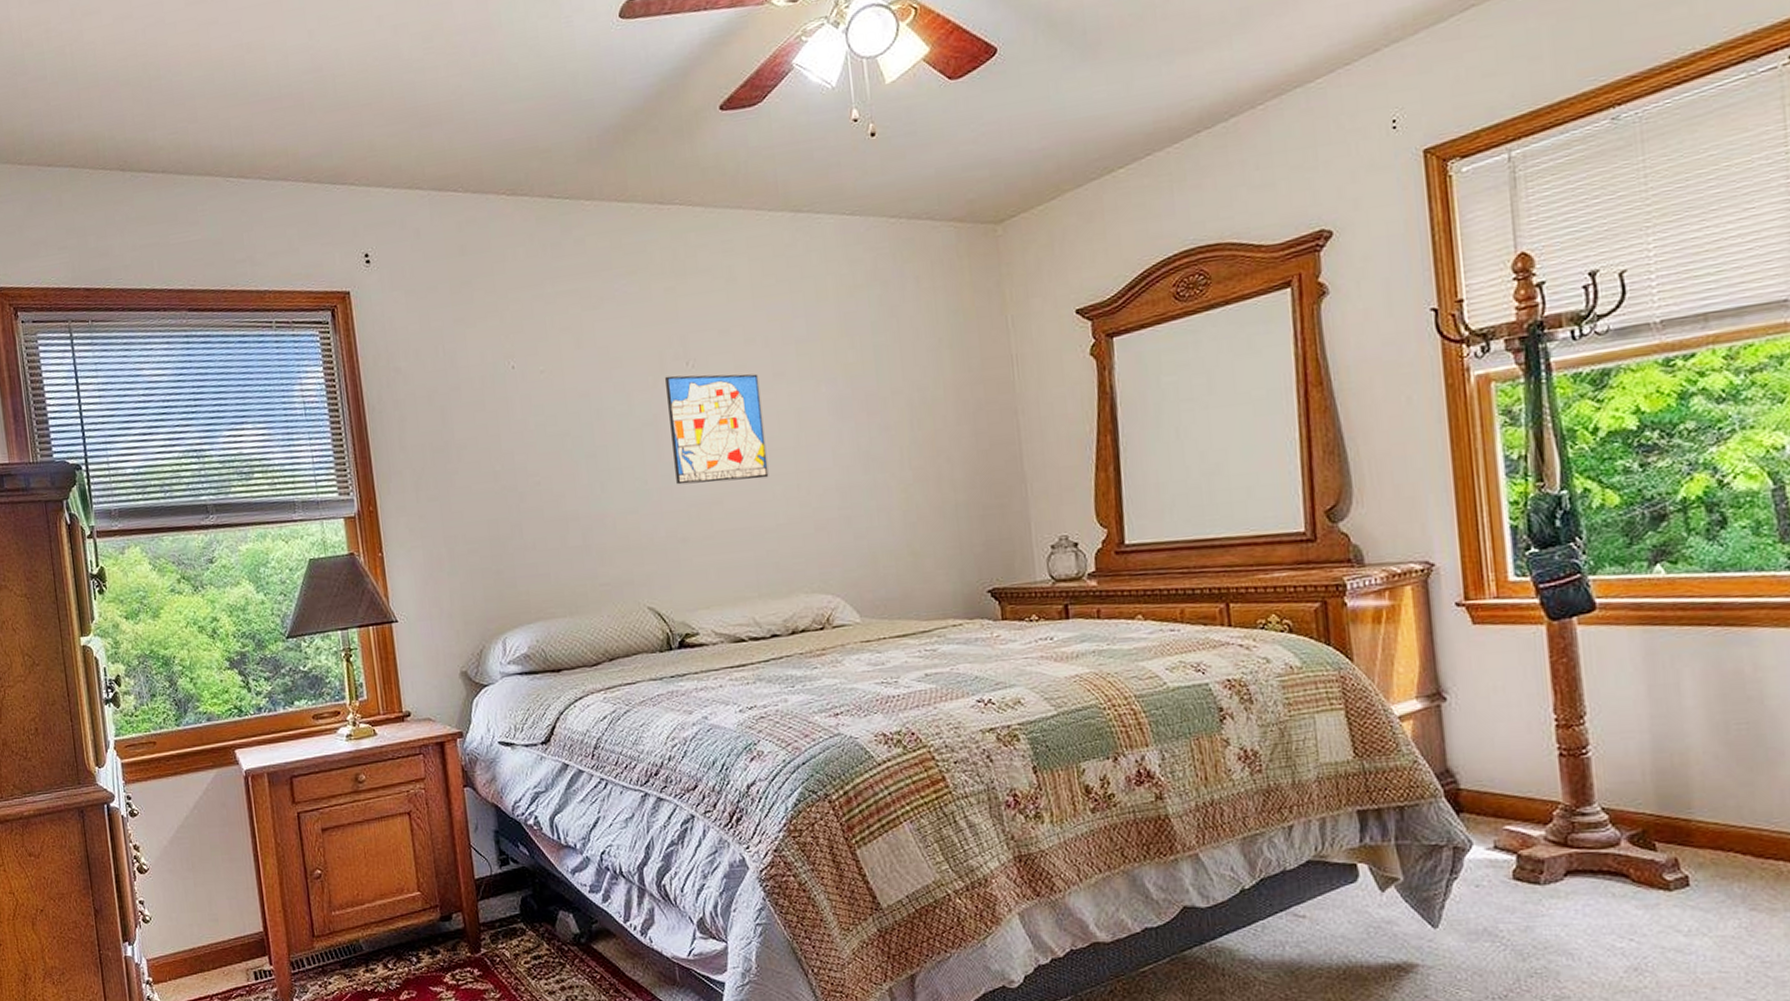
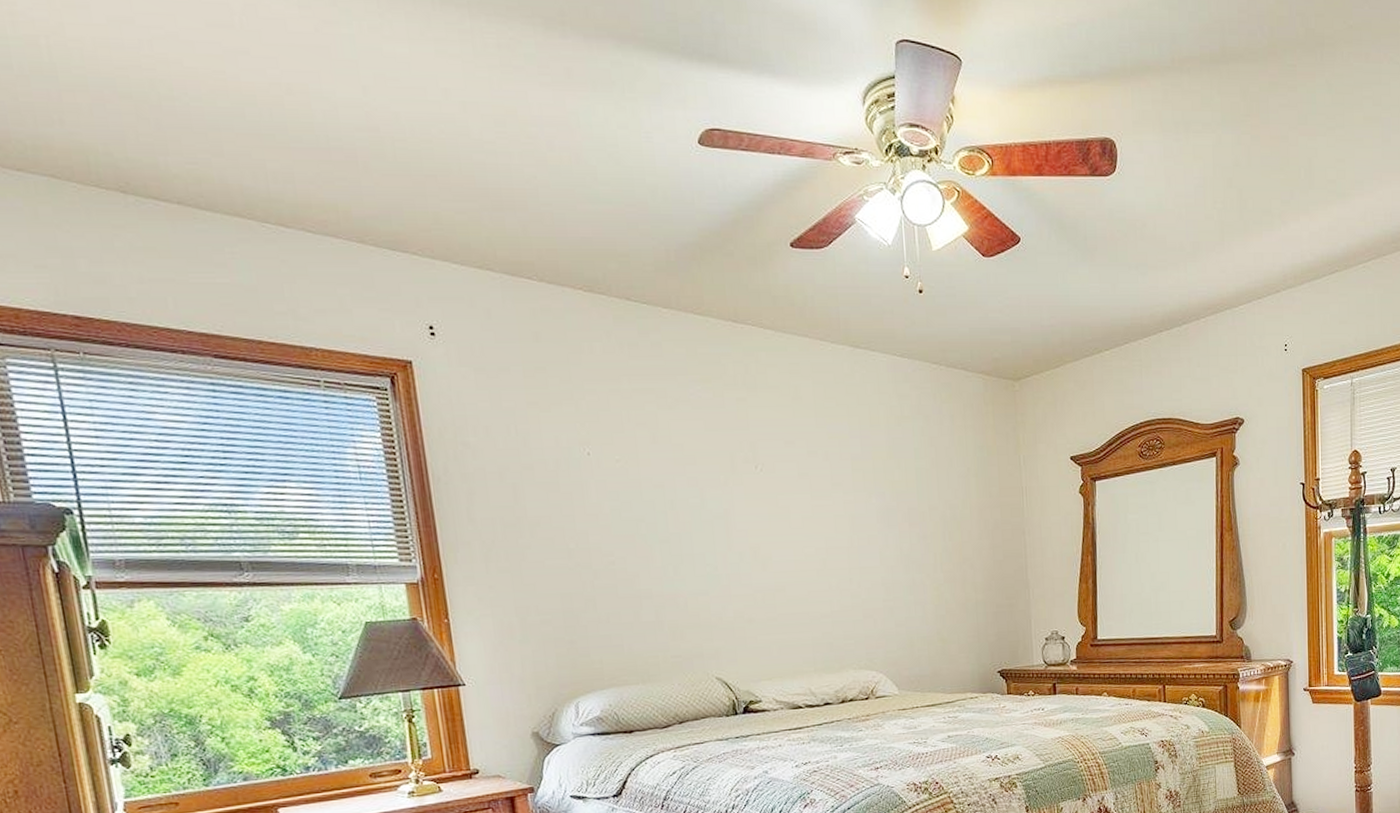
wall art: present [665,373,769,485] -> none [736,476,826,573]

